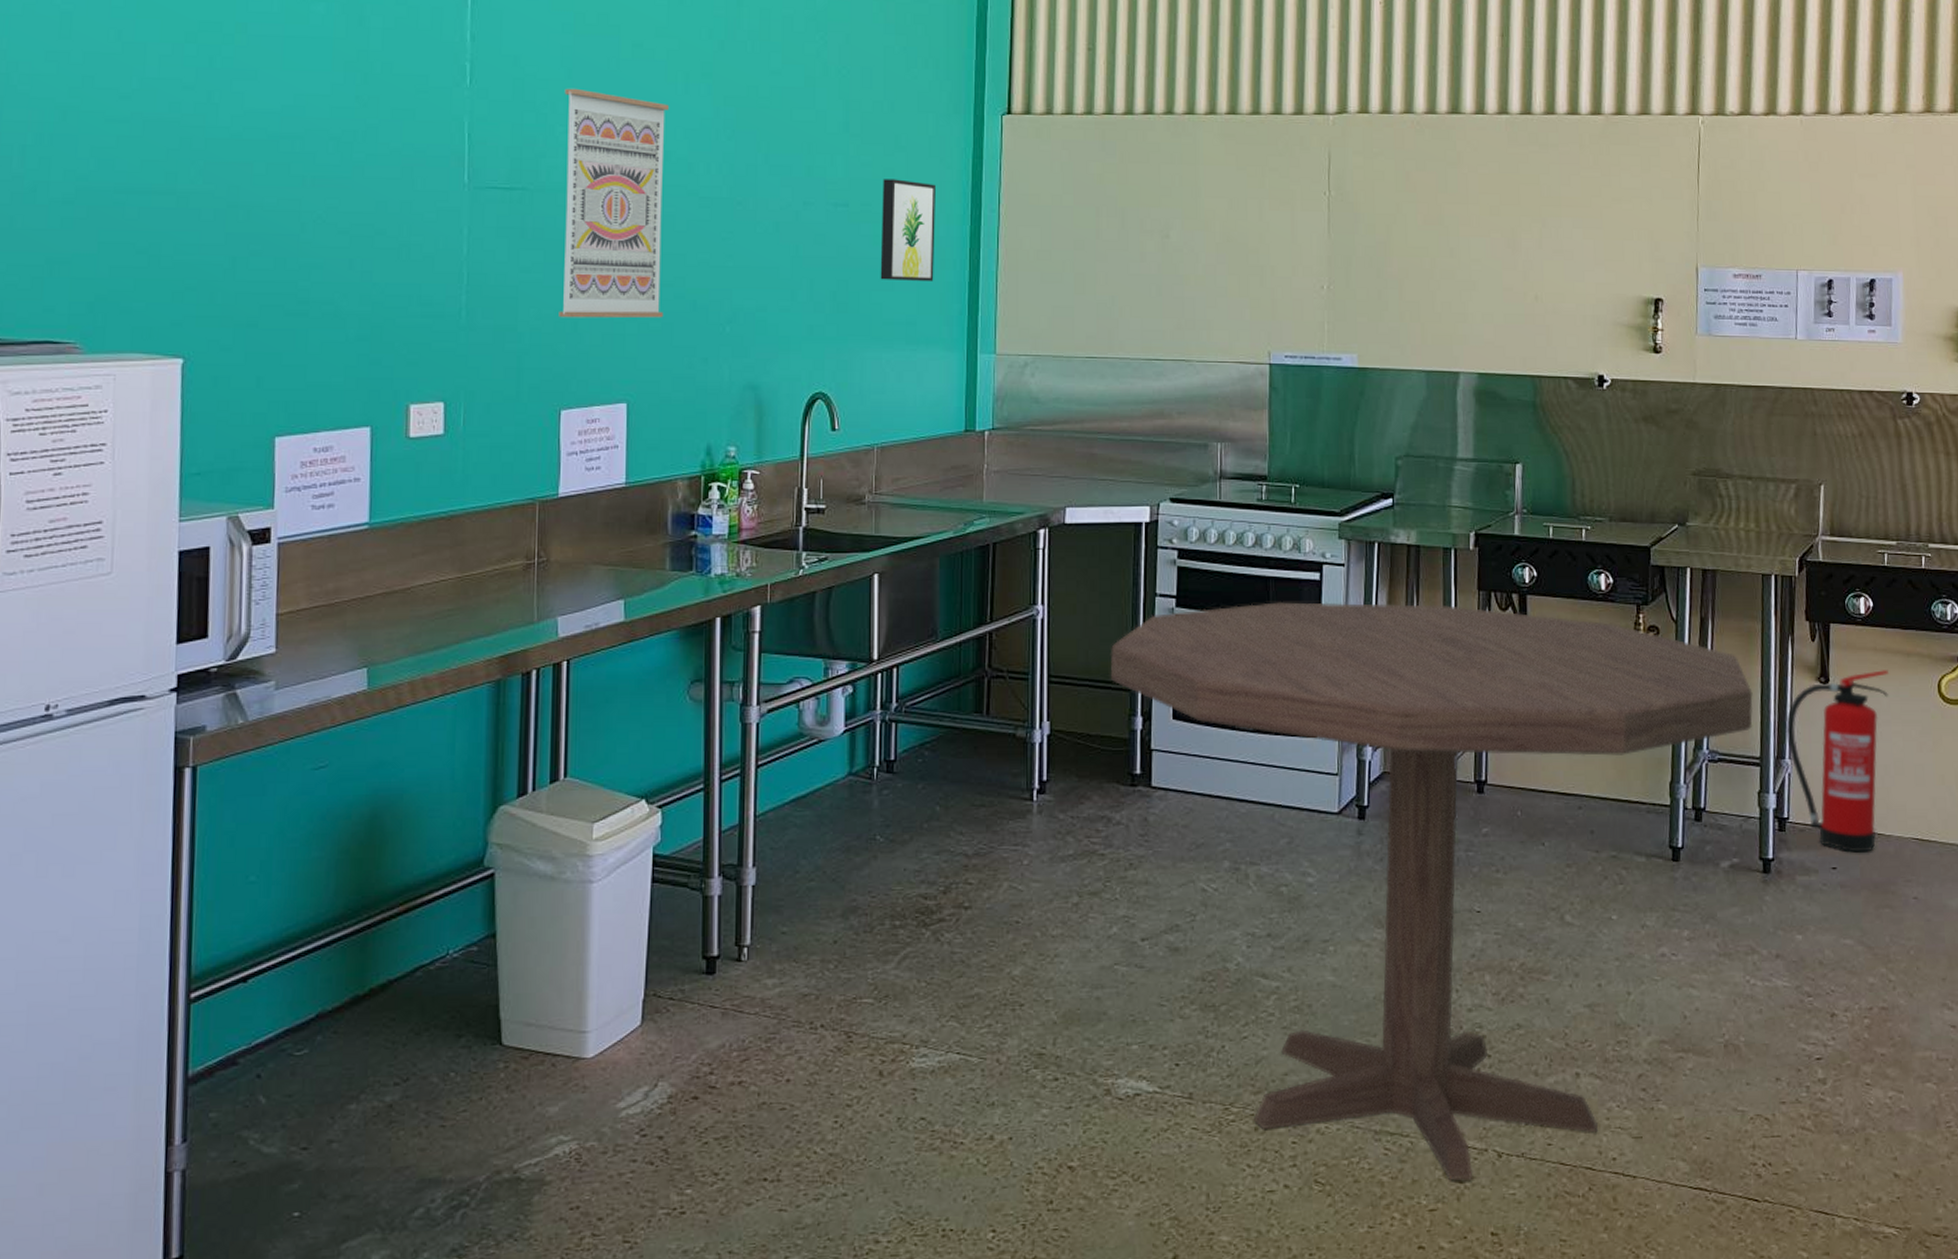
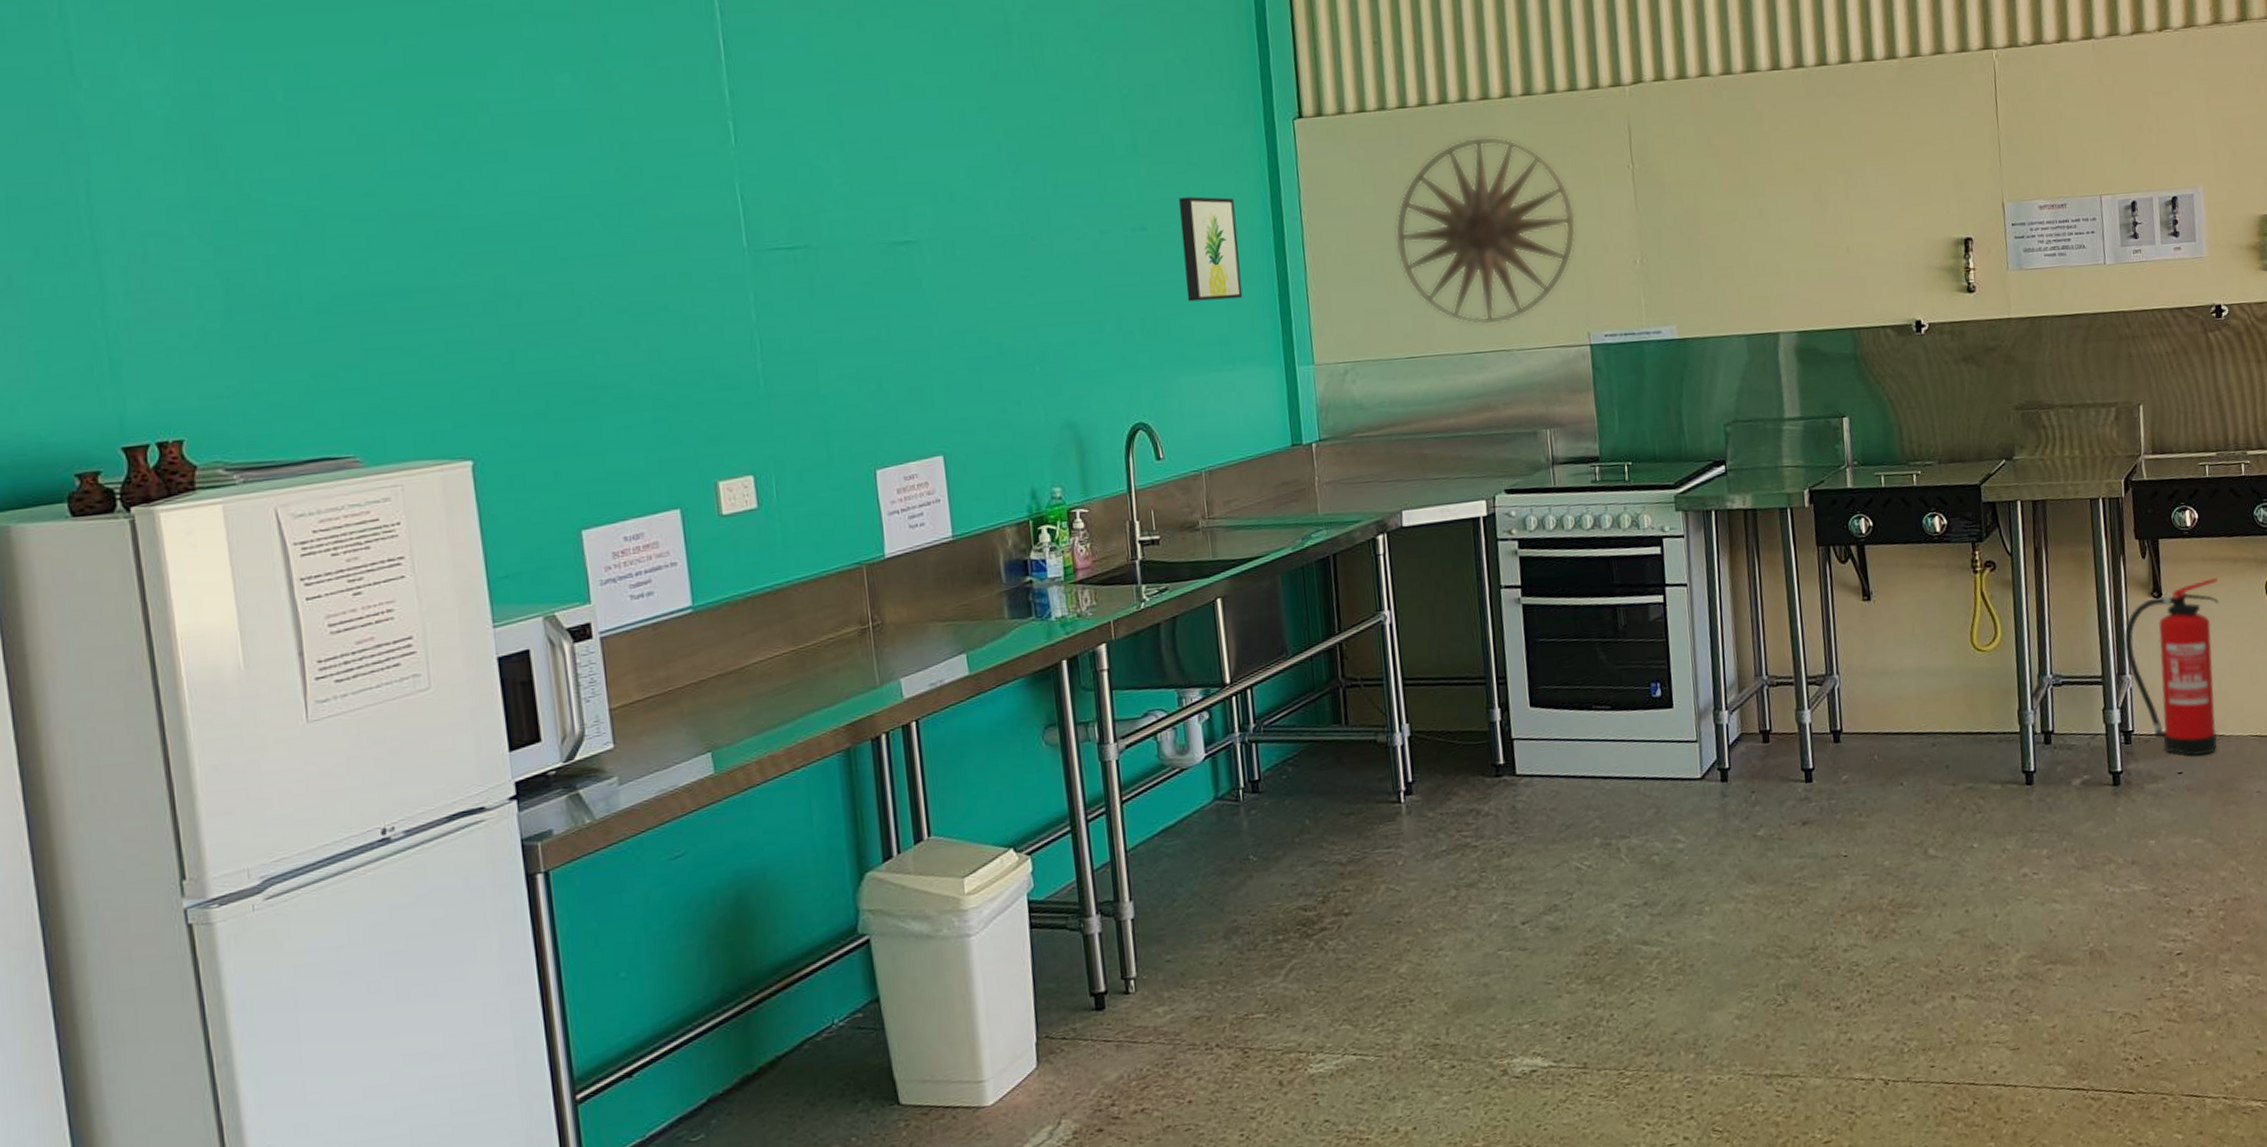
wall art: present [558,88,668,318] -> none [836,136,969,376]
wall art: none [1089,149,1267,334] -> present [1394,136,1577,325]
dining table: present [1110,602,1753,1180] -> none [1461,563,2093,1112]

